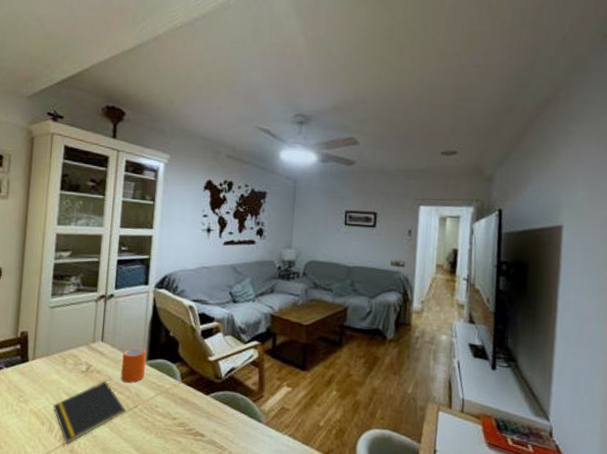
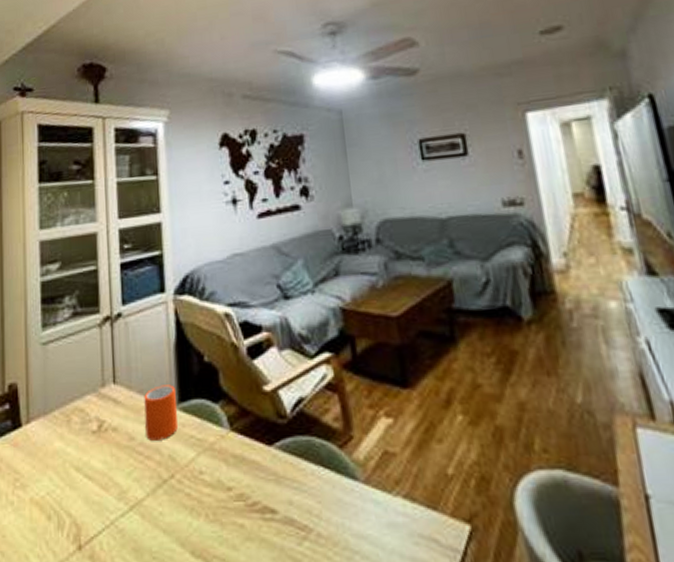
notepad: present [53,381,126,444] -> none [59,443,159,547]

